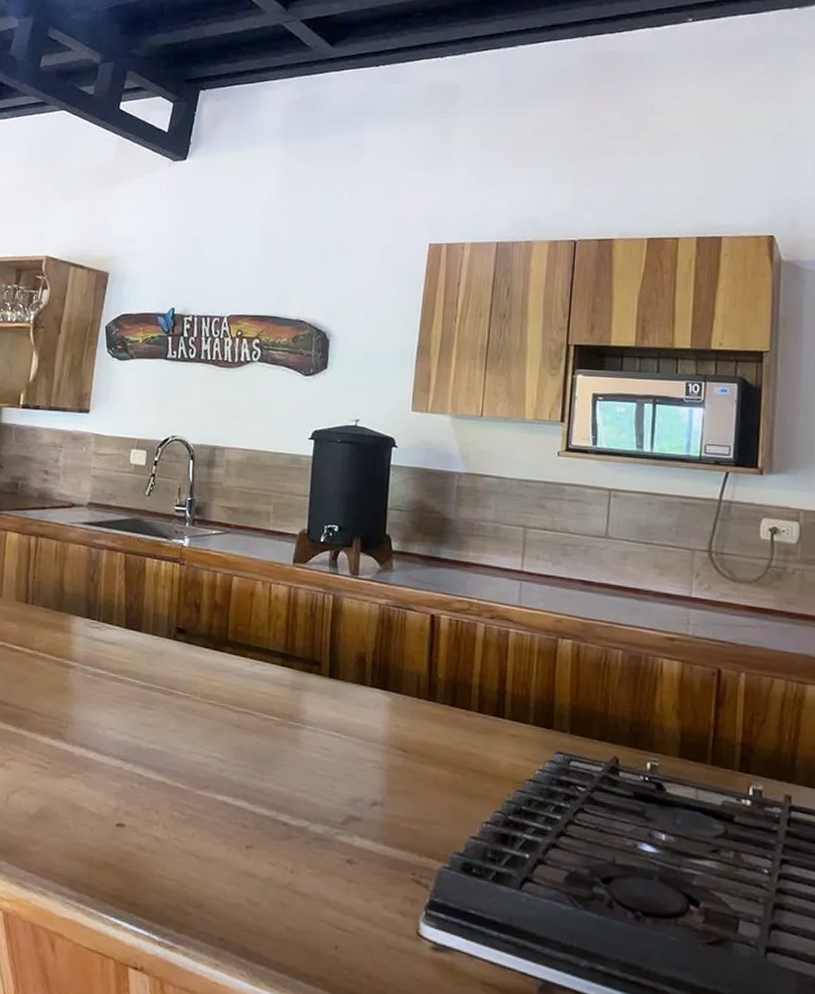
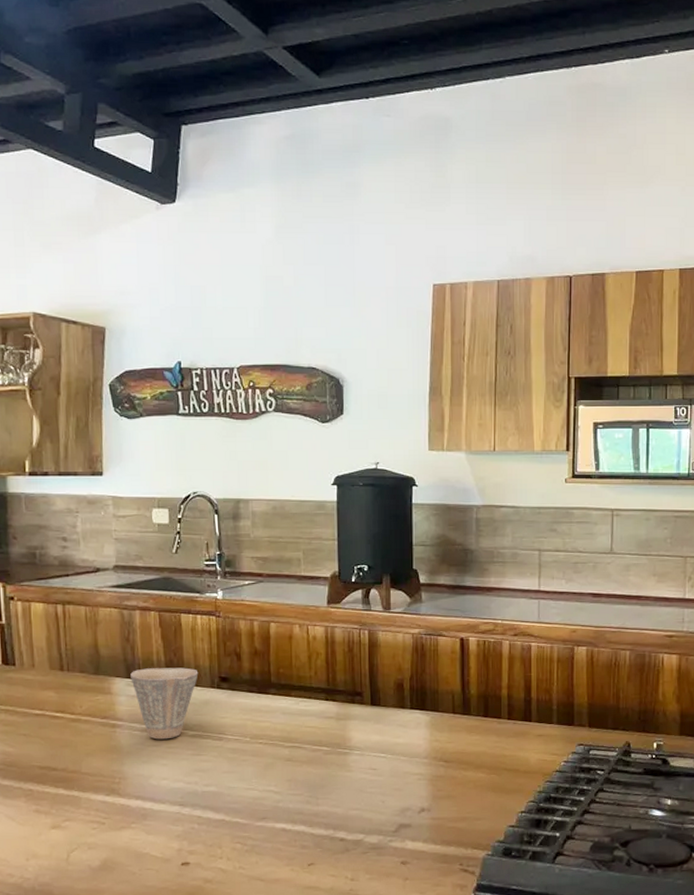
cup: none [90,610,157,687] -> present [130,667,199,740]

